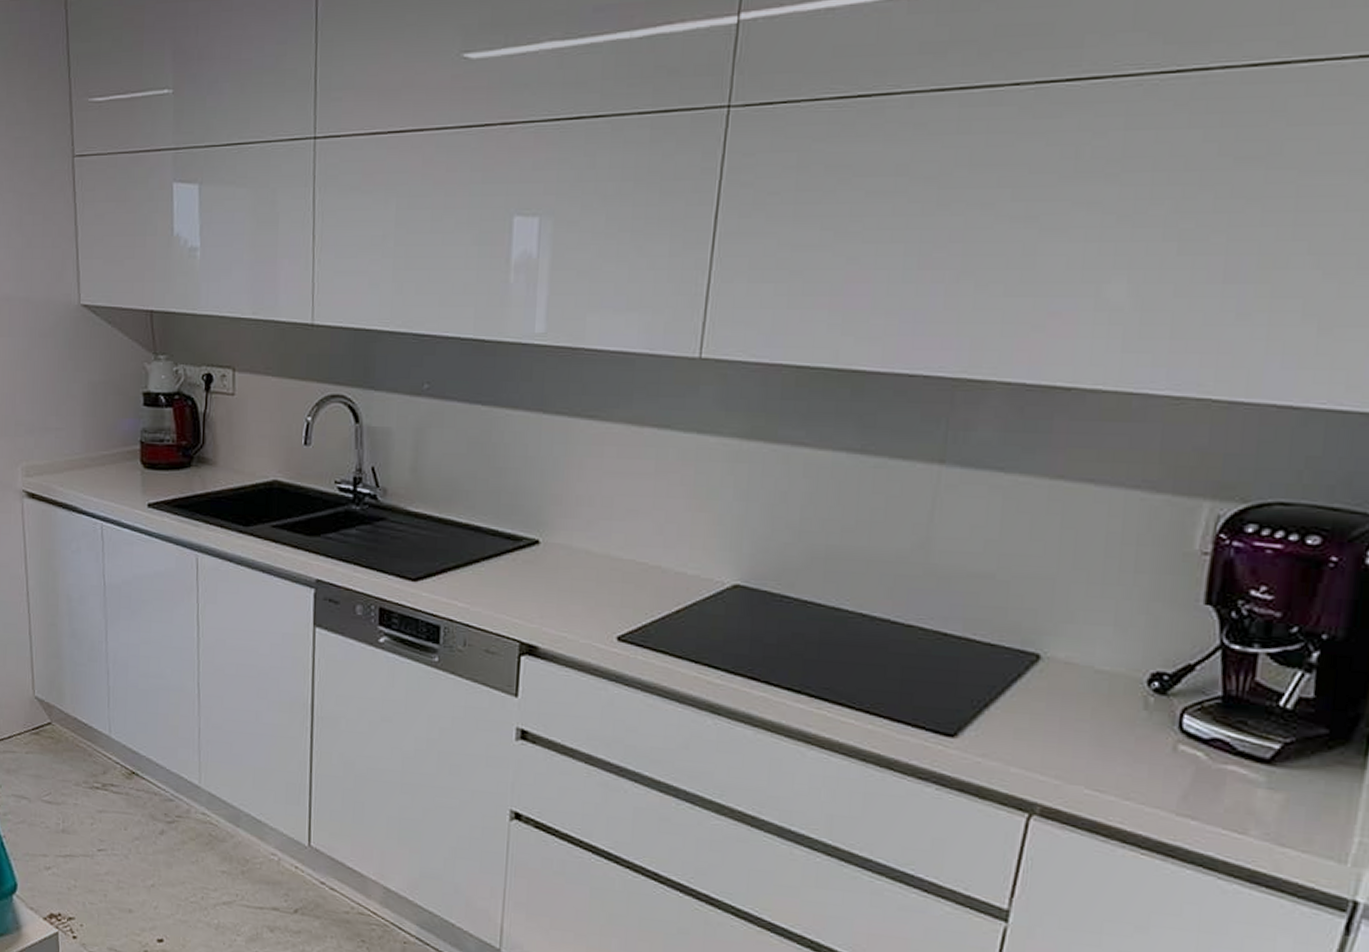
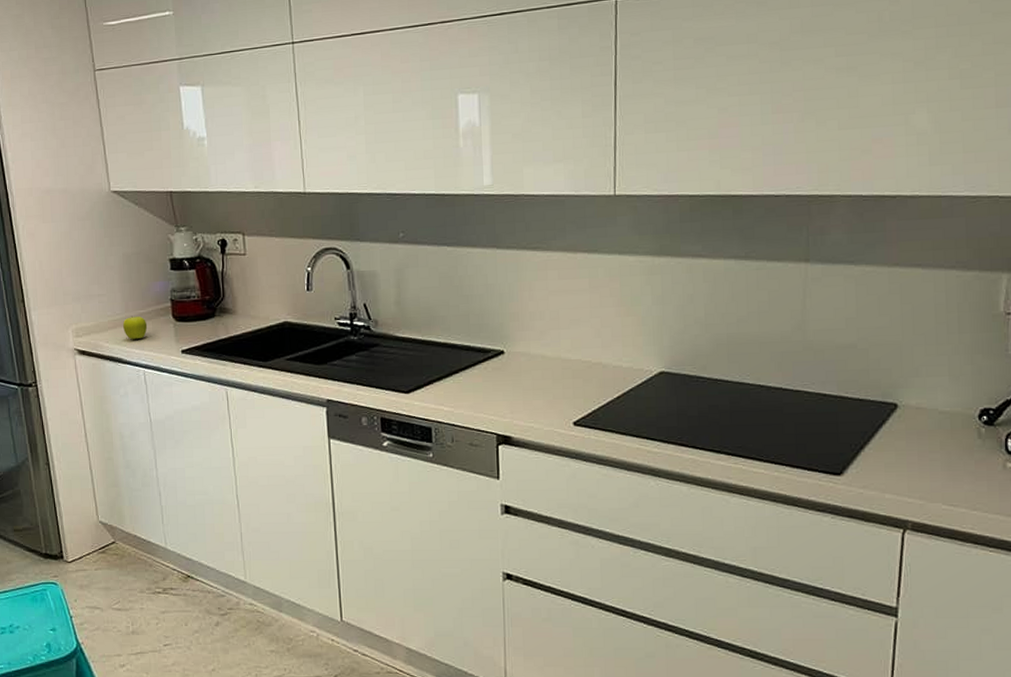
fruit: none [82,457,110,486] -> present [123,316,148,340]

